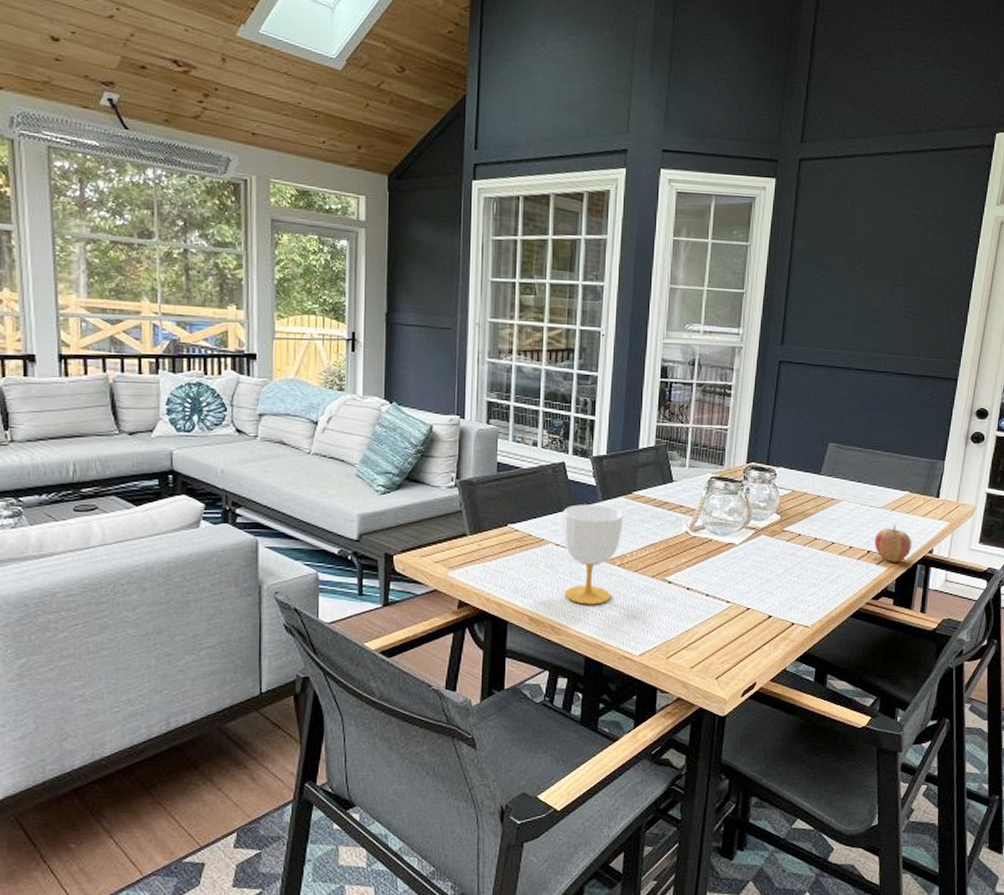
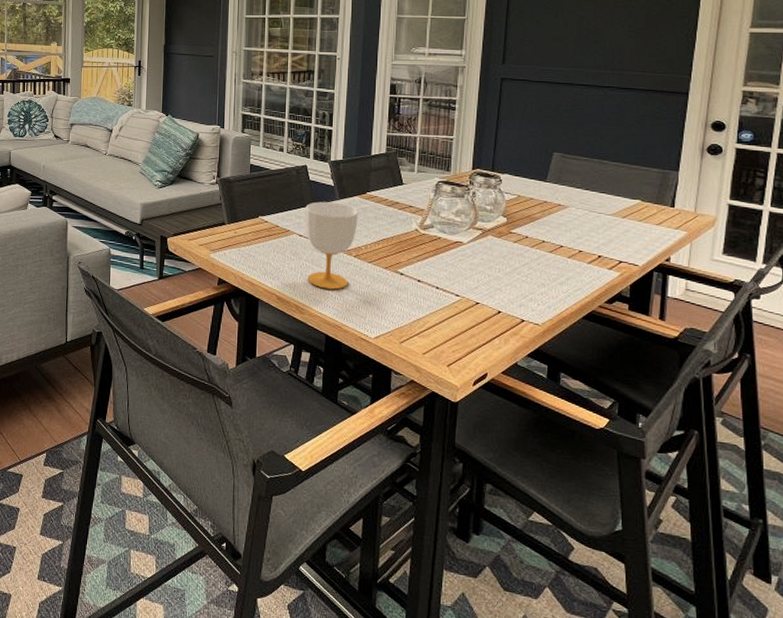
fruit: present [874,525,912,562] -> none [605,232,647,268]

